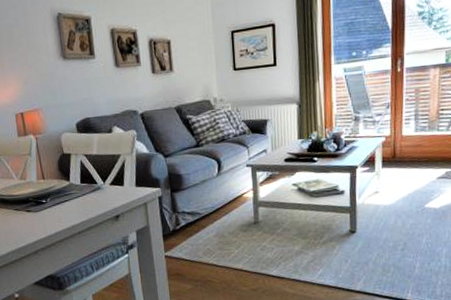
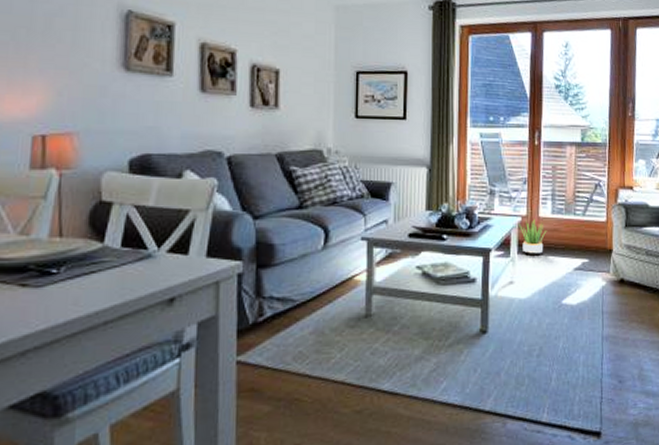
potted plant: none [382,138,410,168] -> present [518,219,547,254]

